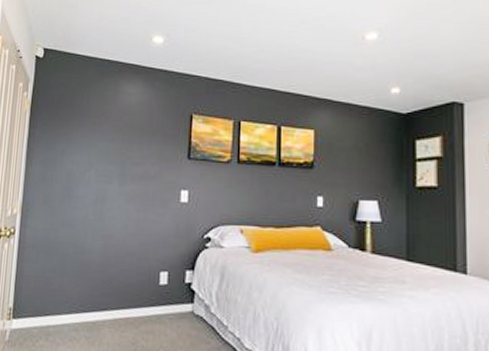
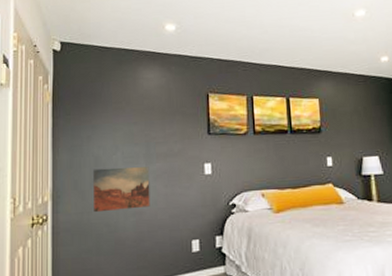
wall art: none [62,185,123,232] -> present [93,167,150,213]

